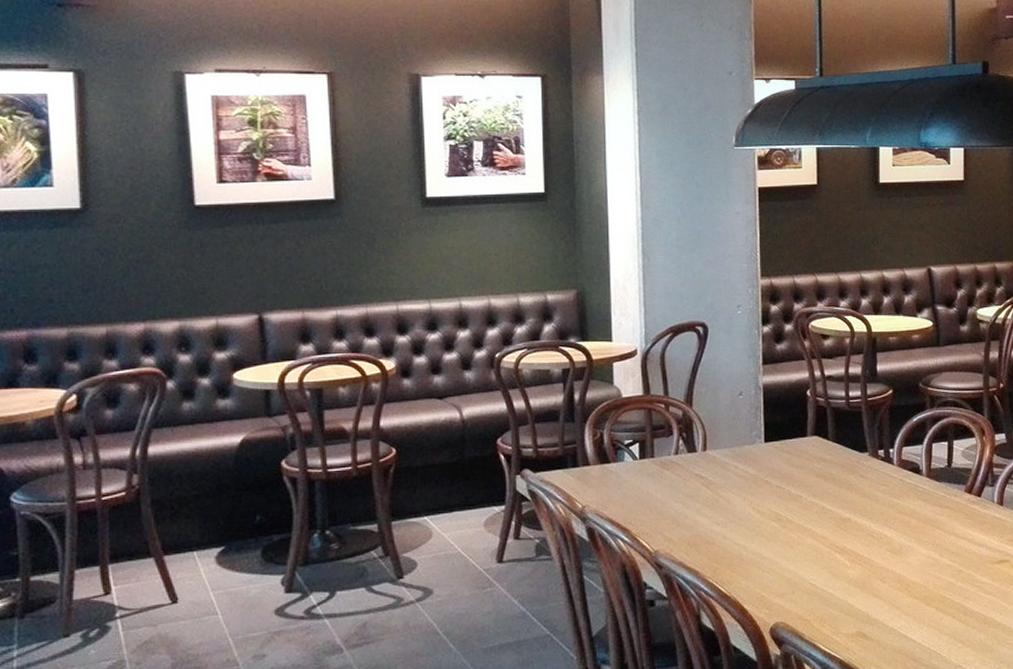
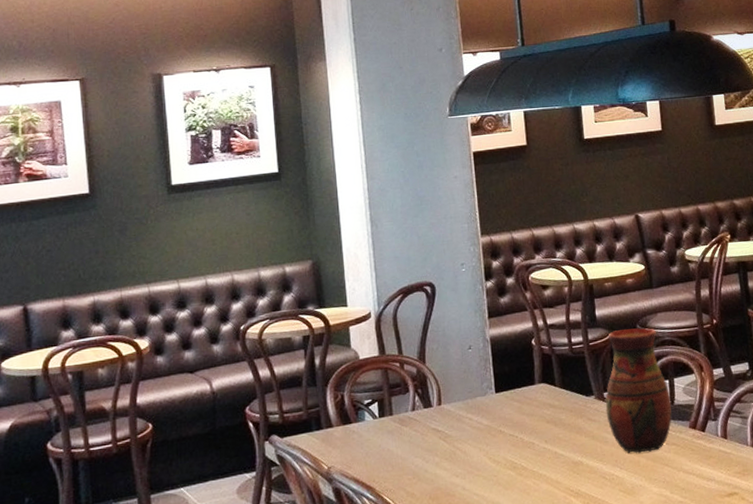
vase: none [879,386,949,514] -> present [605,328,672,453]

